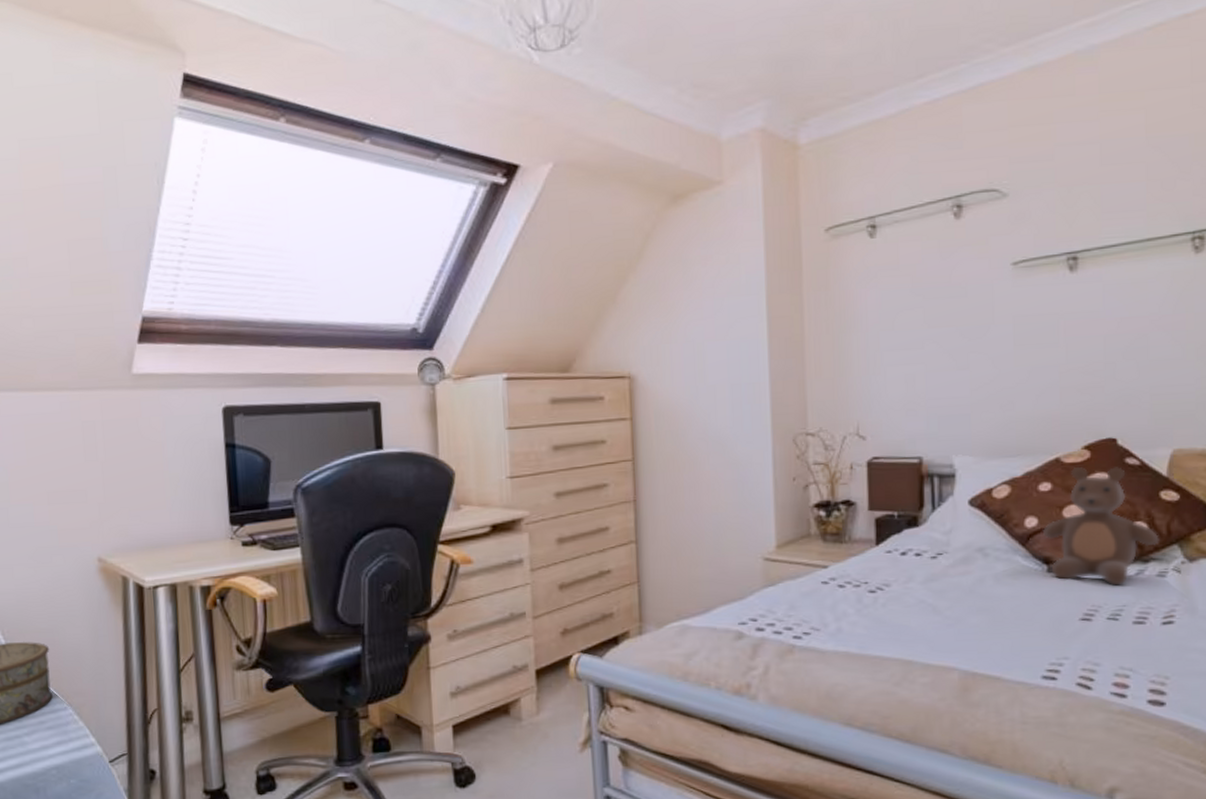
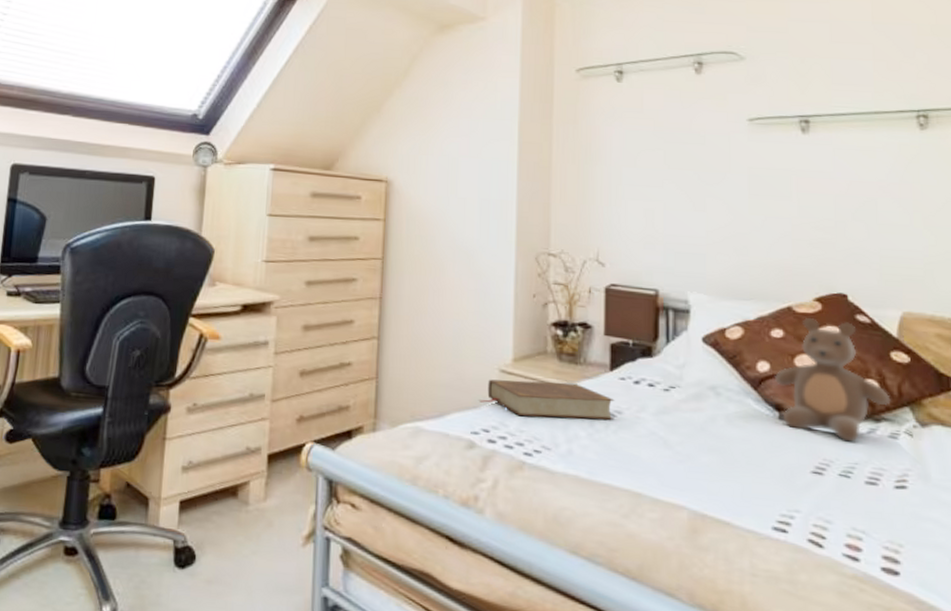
book: none [743,562,883,602] -> present [478,379,615,420]

